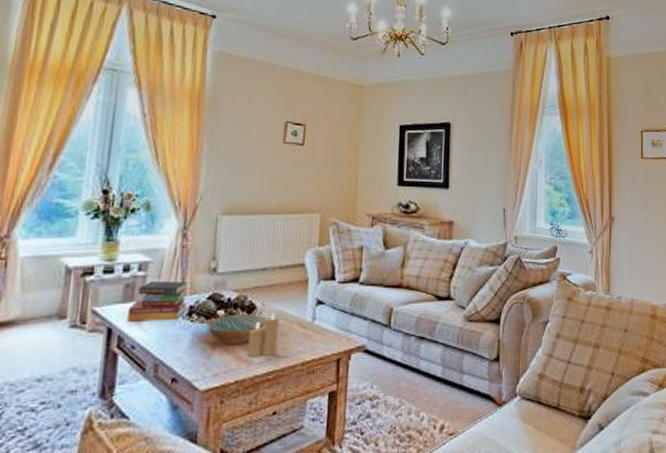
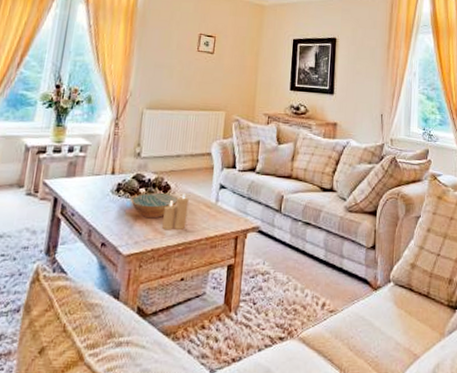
books: present [126,280,187,322] -> none [69,160,117,195]

